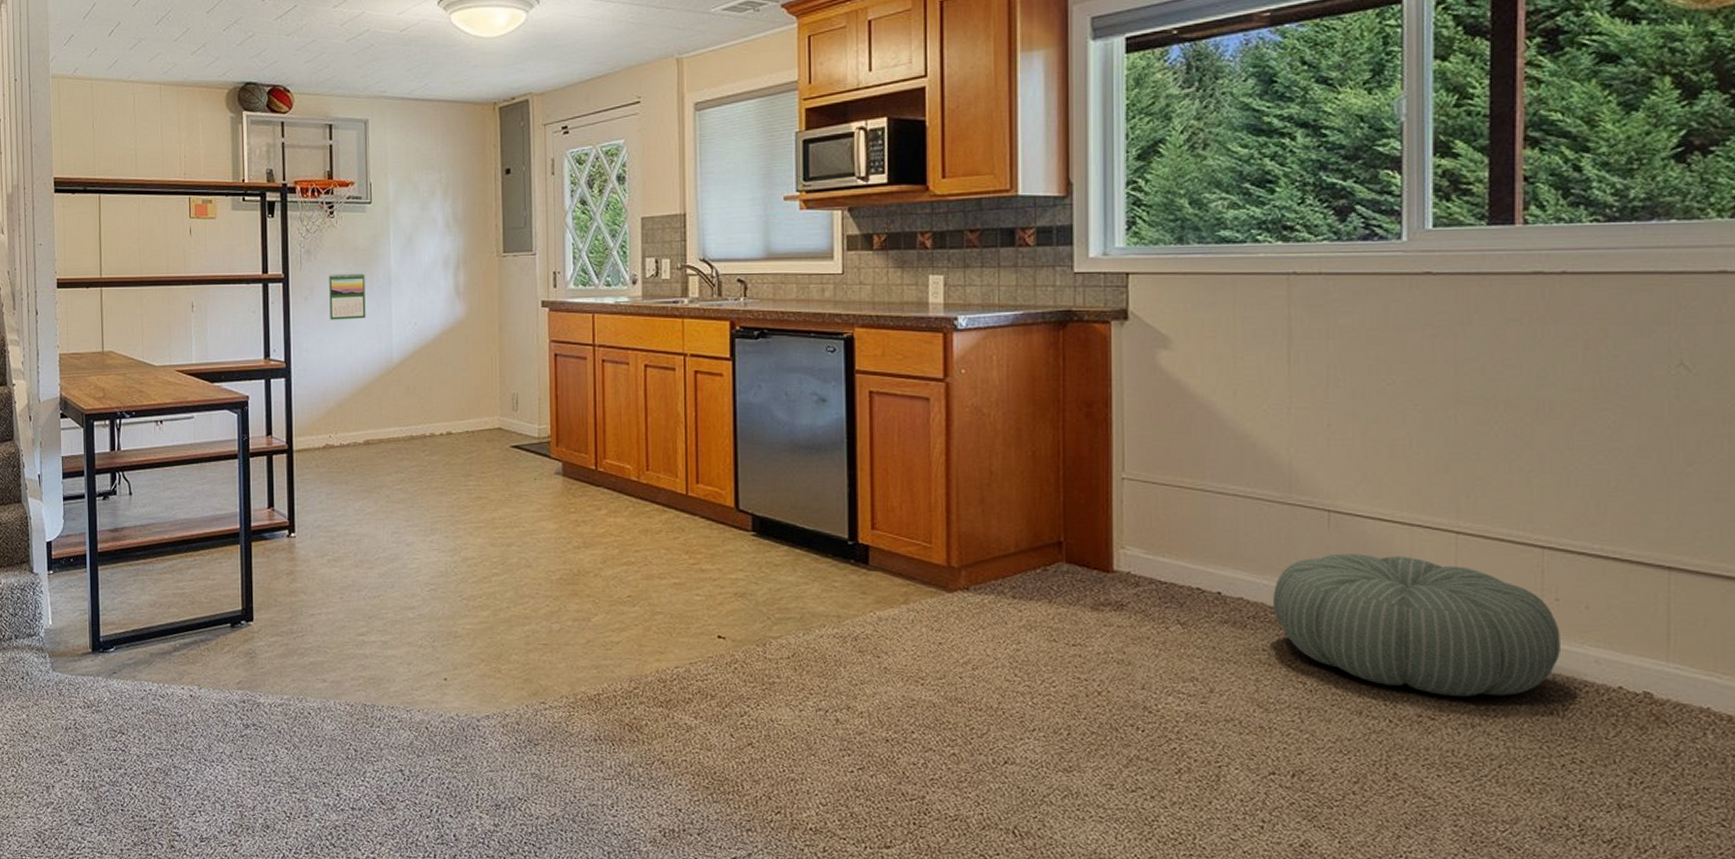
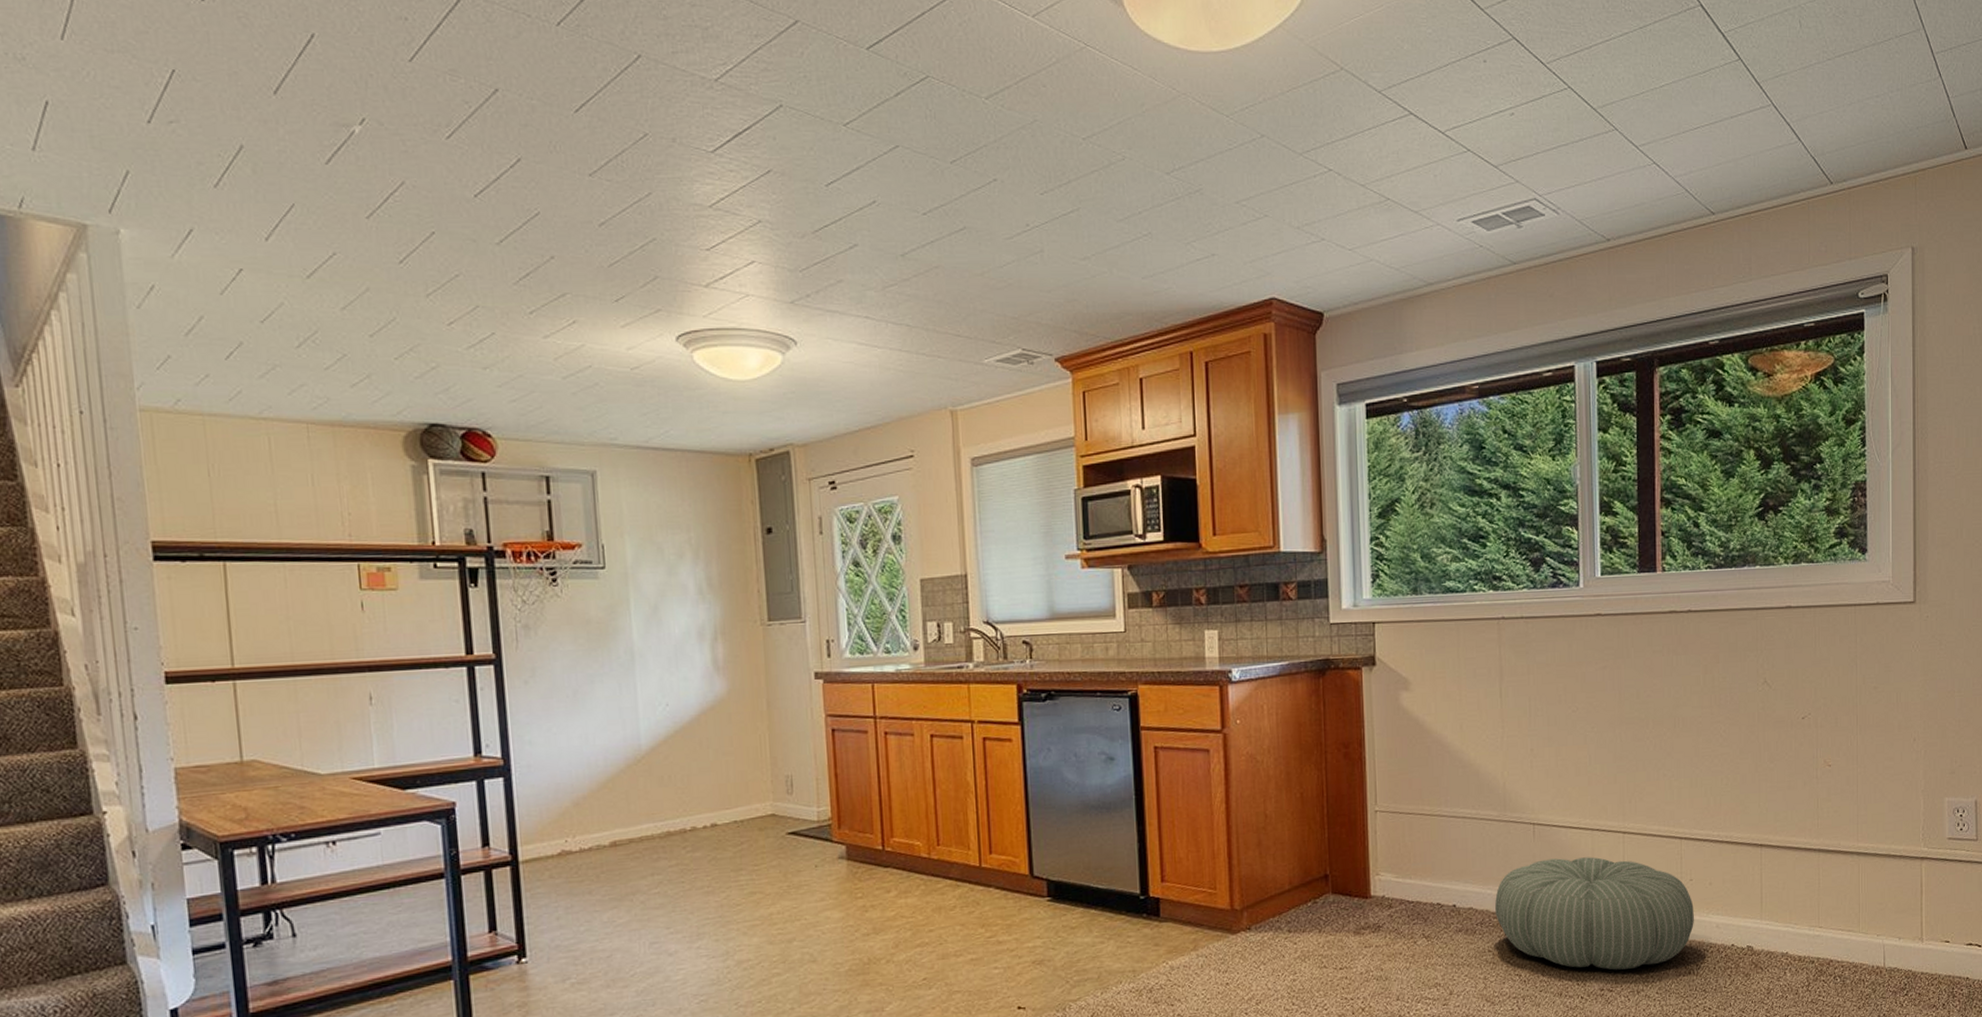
calendar: present [329,272,366,320] -> none [555,649,605,706]

